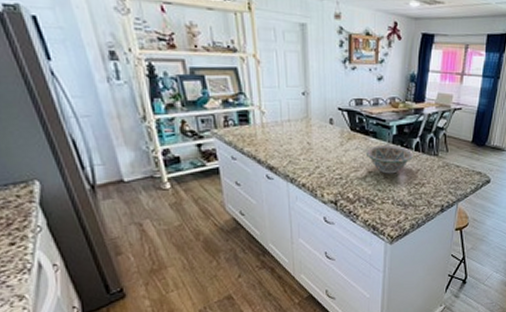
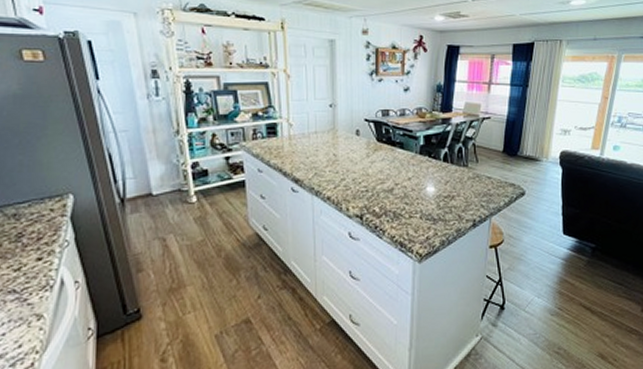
decorative bowl: present [365,146,413,174] -> none [392,156,442,186]

